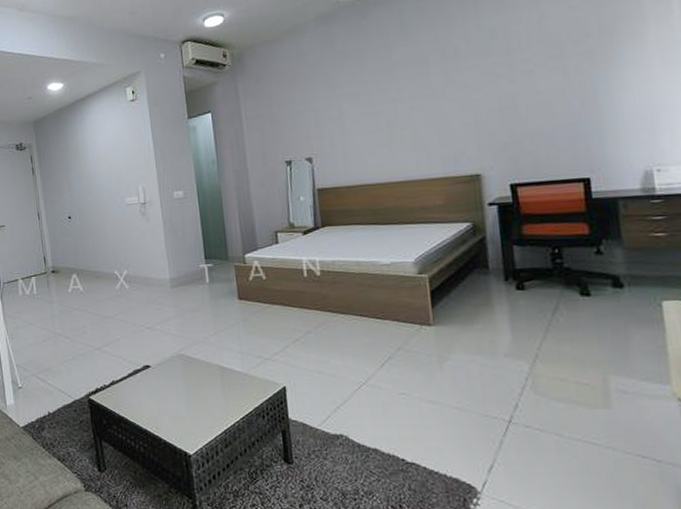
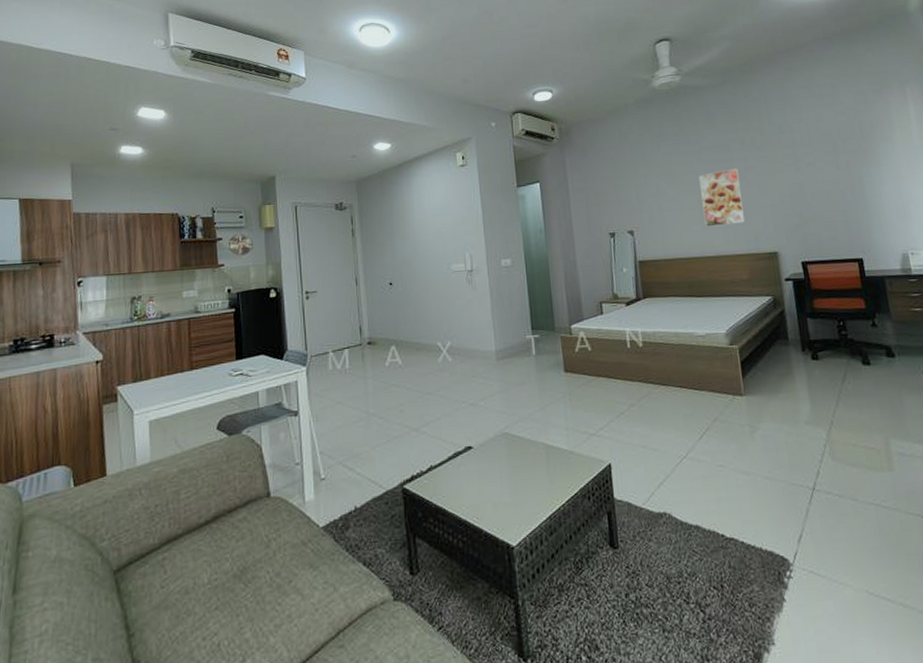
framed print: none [388,83,443,150] -> present [698,168,746,227]

